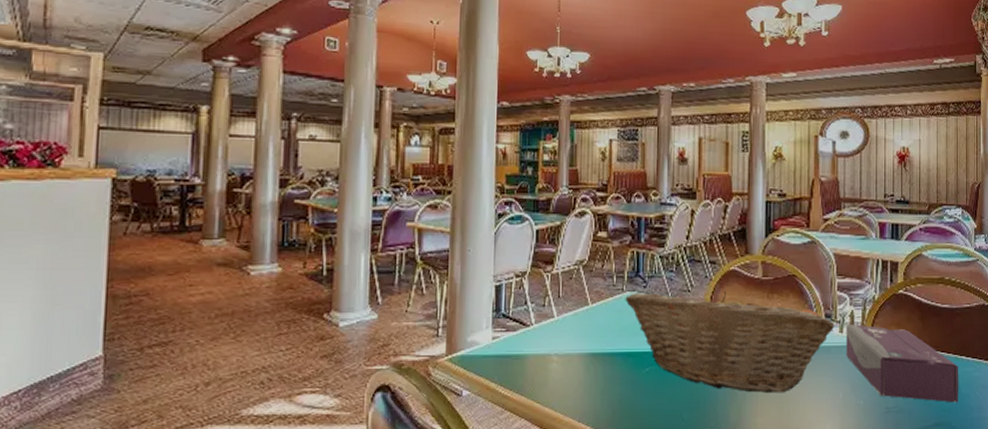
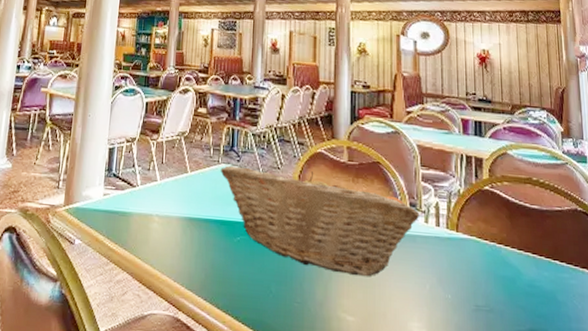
tissue box: present [846,324,959,403] -> none [432,215,555,310]

